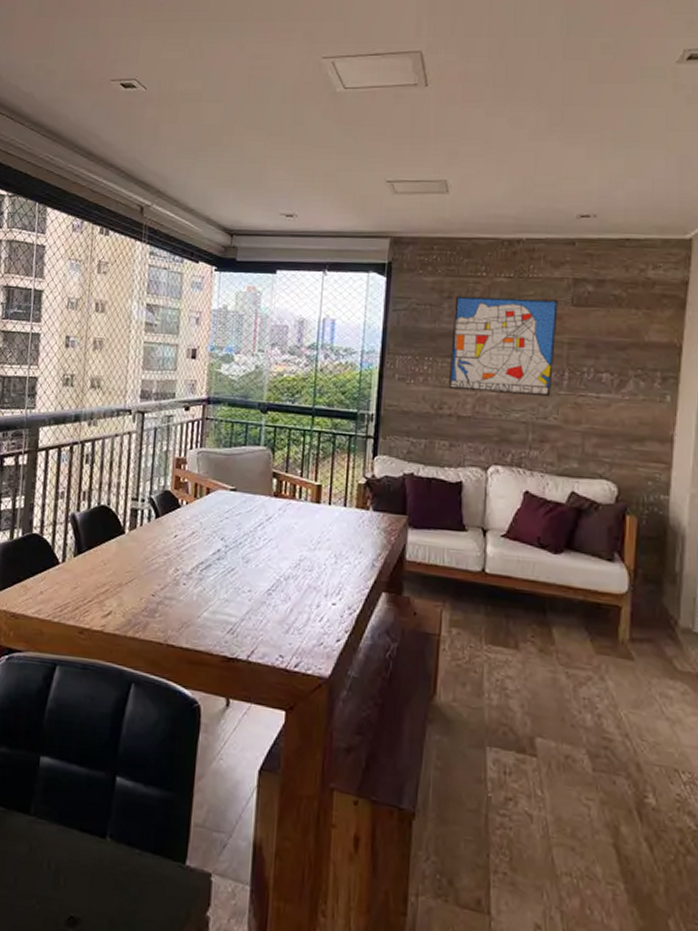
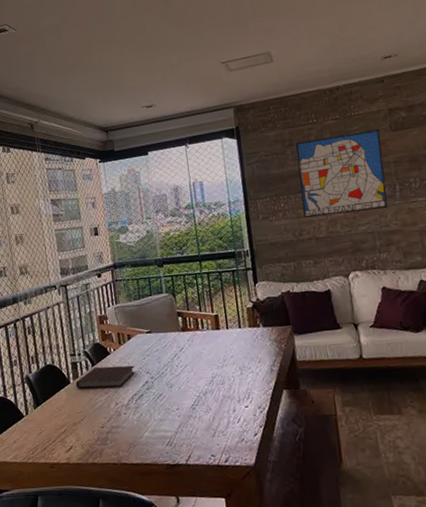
notebook: none [131,520,208,551] -> present [75,365,136,389]

